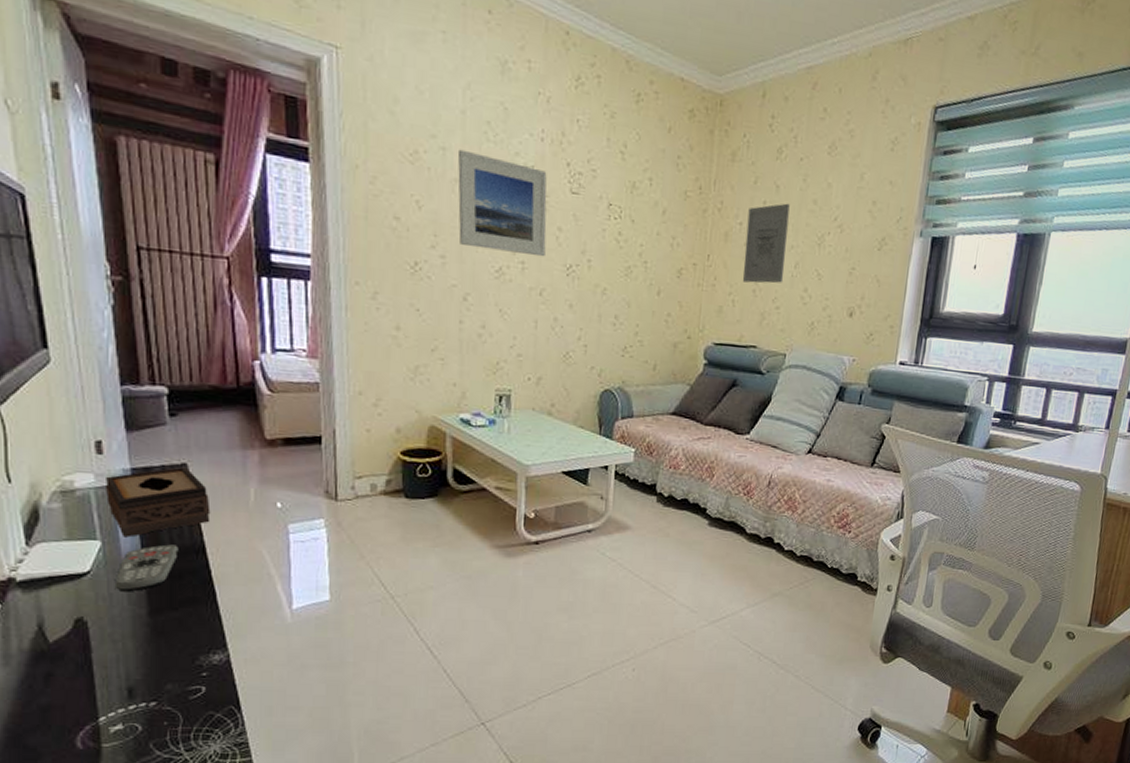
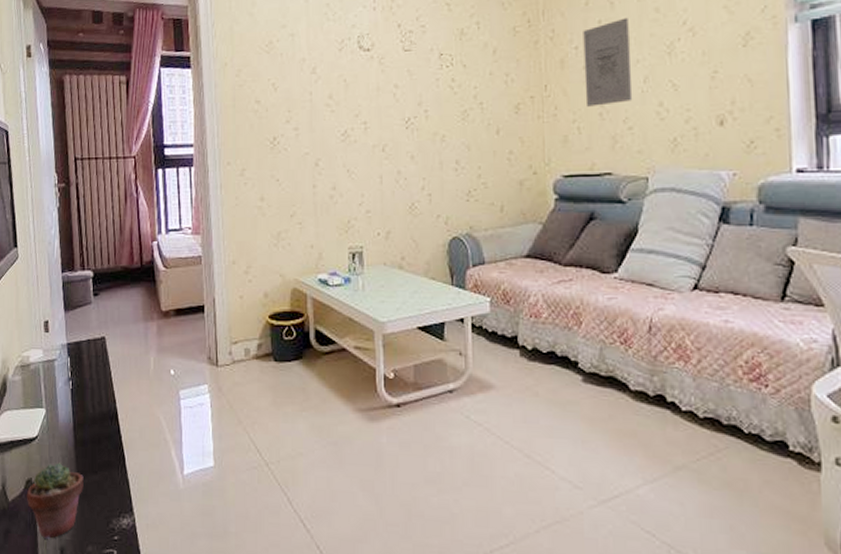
potted succulent: none [75,599,159,681] -> present [26,463,84,540]
tissue box: present [104,466,211,538] -> none [49,340,122,405]
remote control: present [114,544,179,592] -> none [53,411,98,456]
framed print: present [457,149,547,257] -> none [303,32,385,116]

